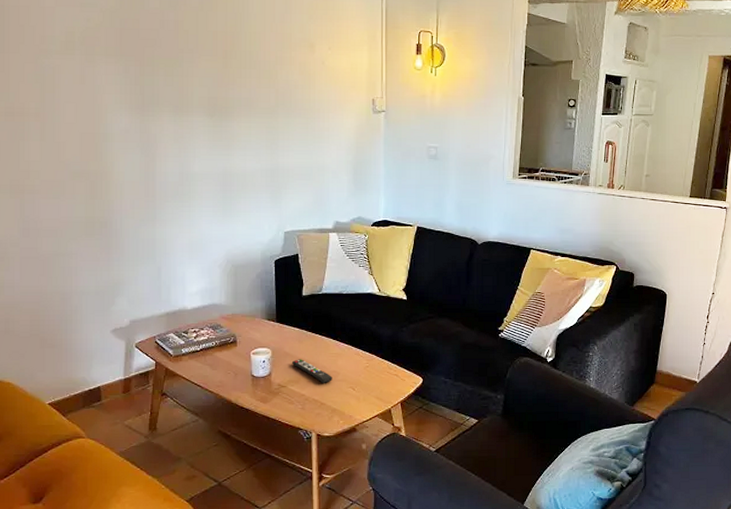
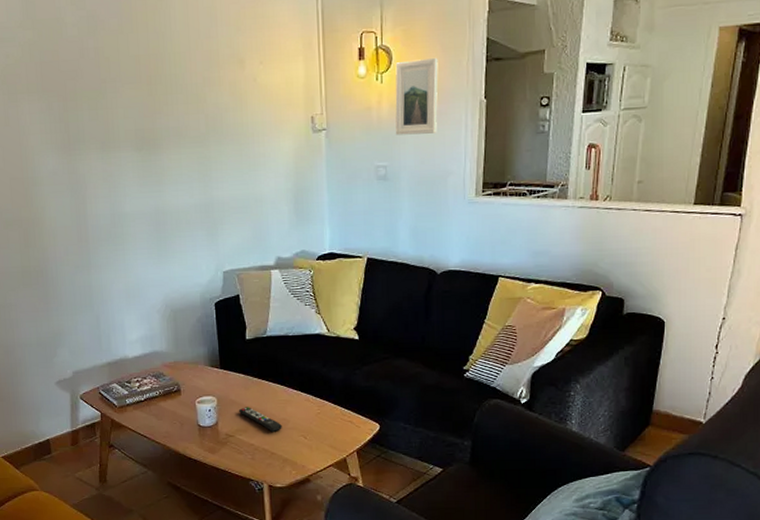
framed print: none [446,58,484,122] -> present [395,57,438,135]

